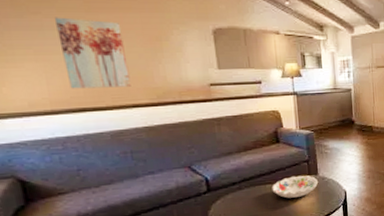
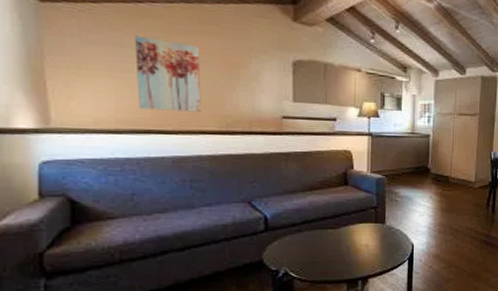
decorative bowl: present [272,175,319,198] -> none [334,222,385,247]

